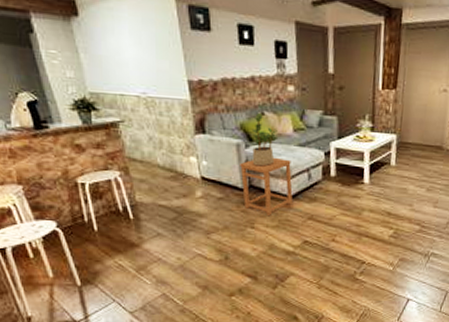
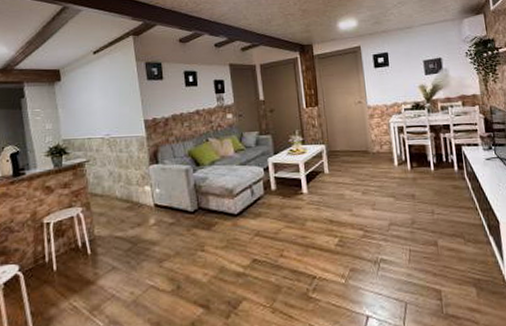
side table: present [240,157,293,215] -> none [189,178,239,236]
potted plant: present [251,113,278,166] -> none [198,140,221,188]

